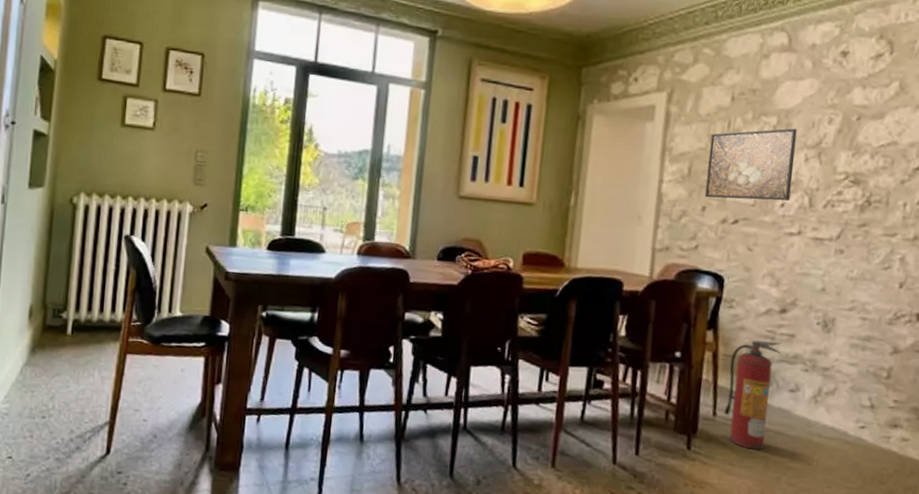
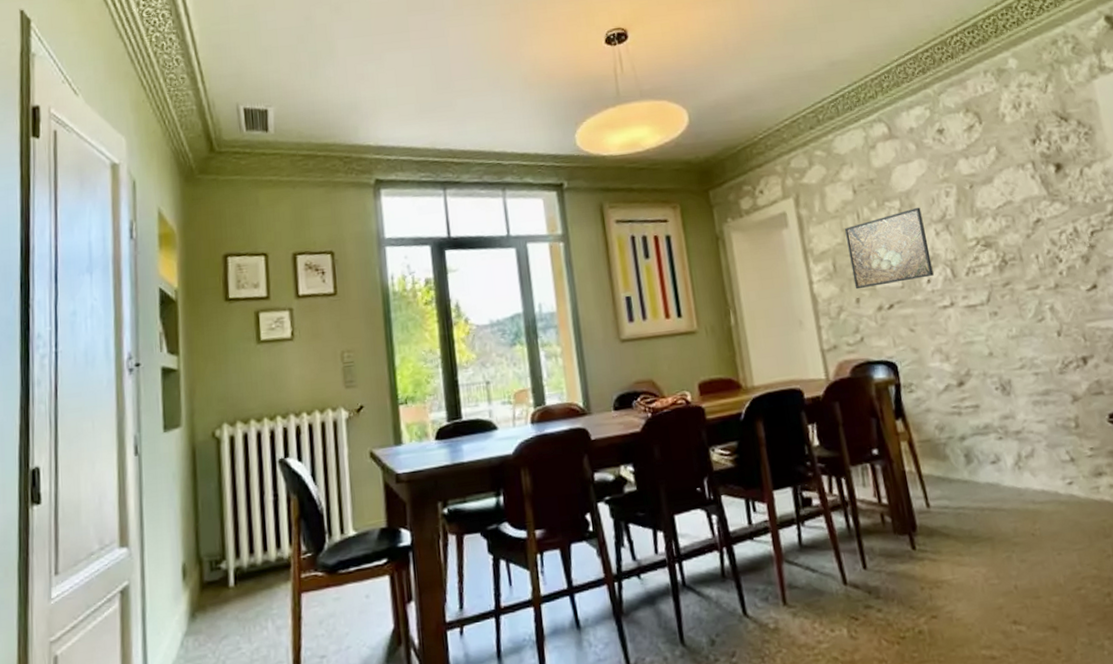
fire extinguisher: present [724,340,781,450] -> none [926,415,986,534]

